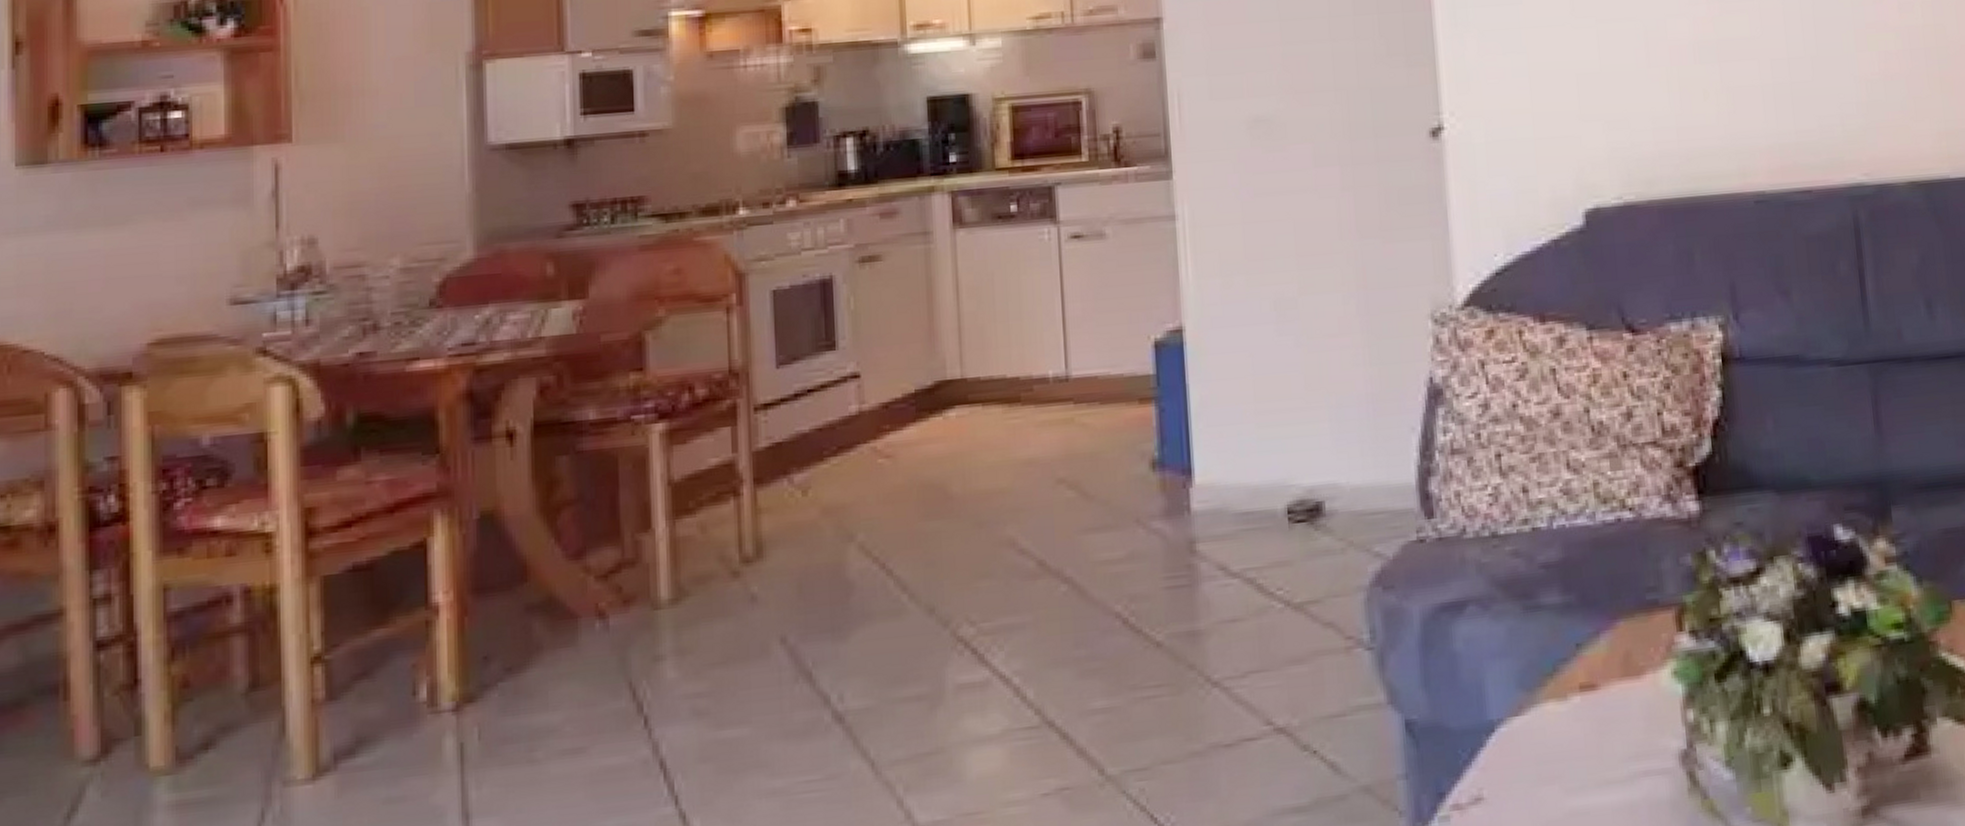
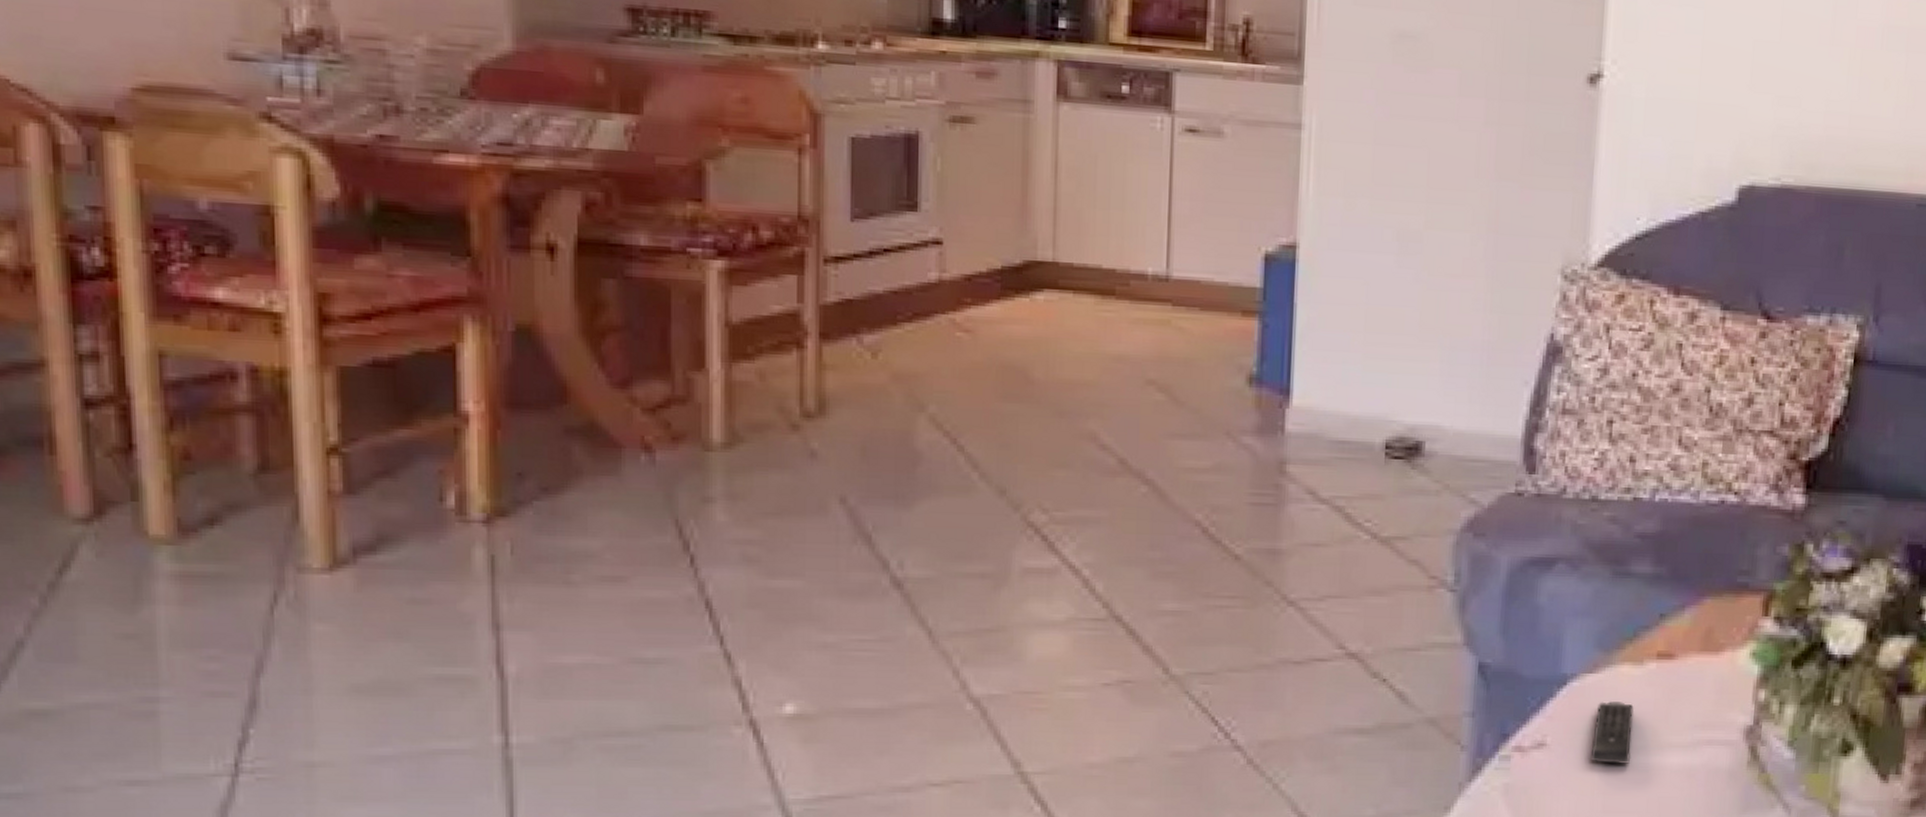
remote control: none [1528,742,1571,811] -> present [1590,701,1634,765]

